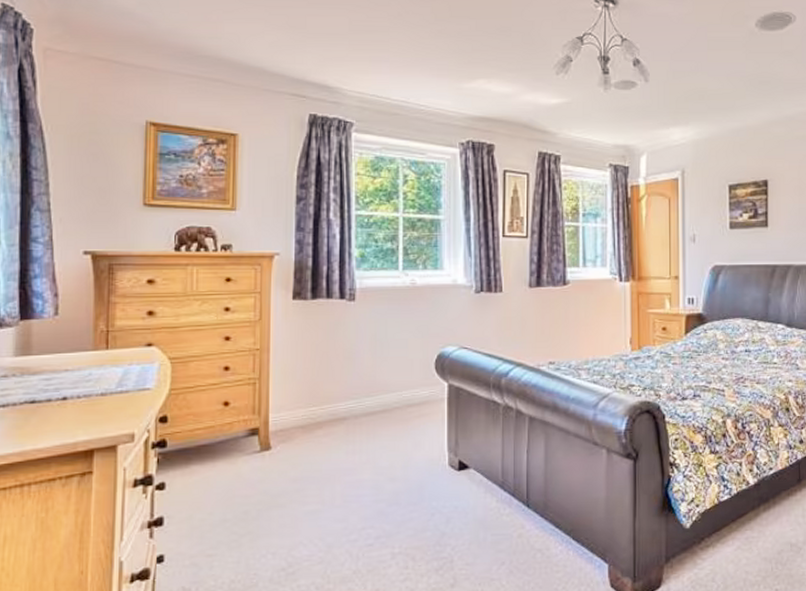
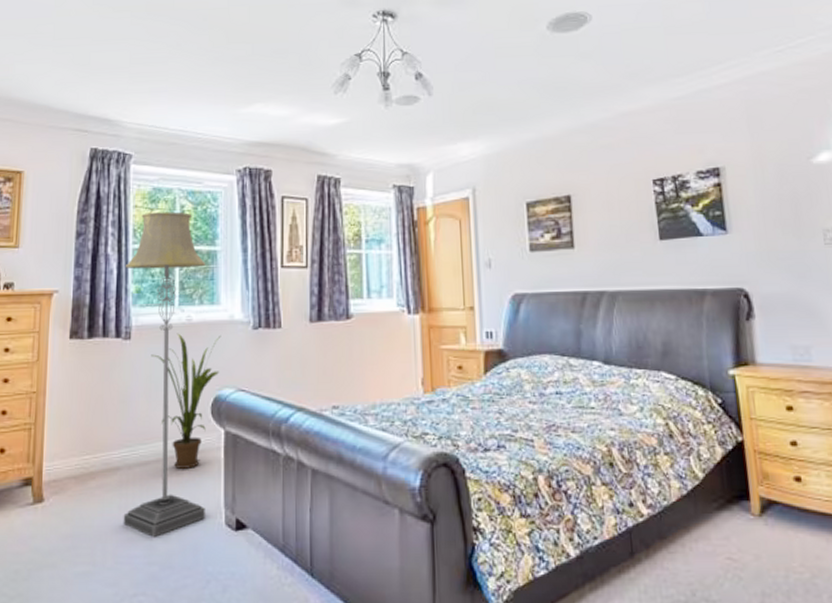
floor lamp: none [349,181,430,478] -> present [123,211,206,537]
house plant: none [376,295,445,418] -> present [151,333,221,469]

